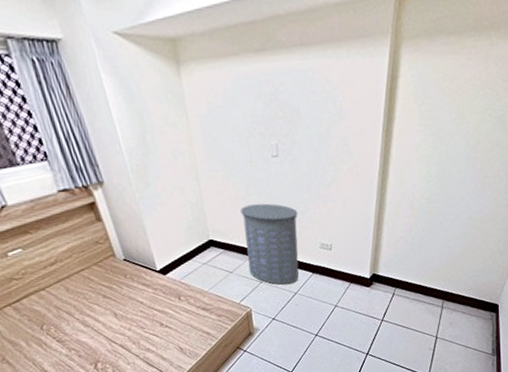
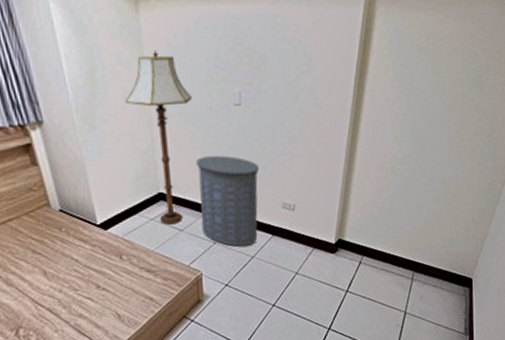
floor lamp: none [174,110,234,268] -> present [125,50,193,225]

